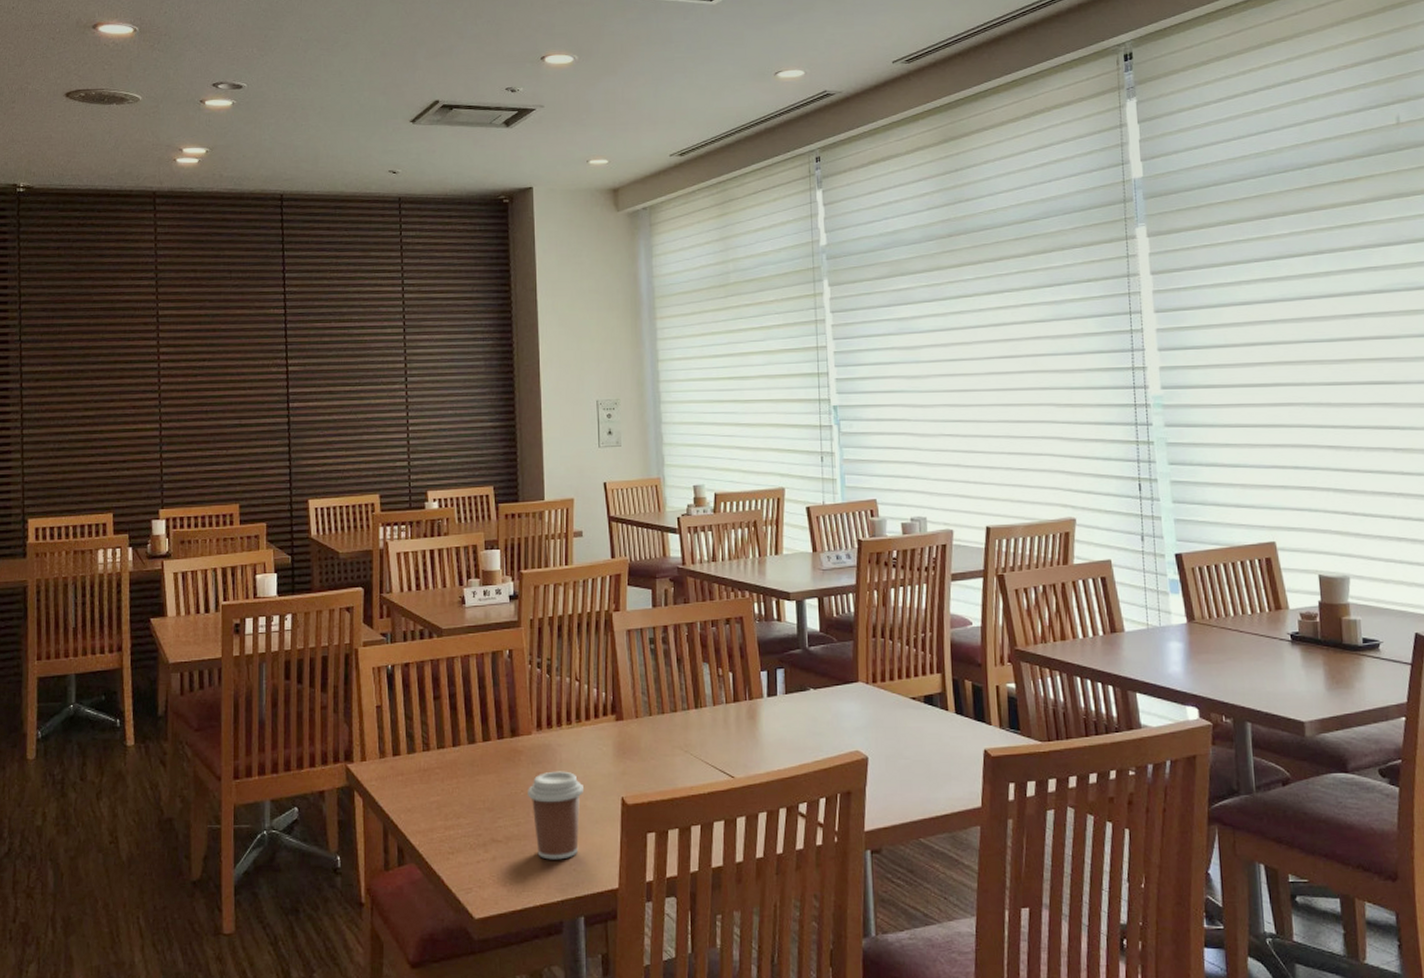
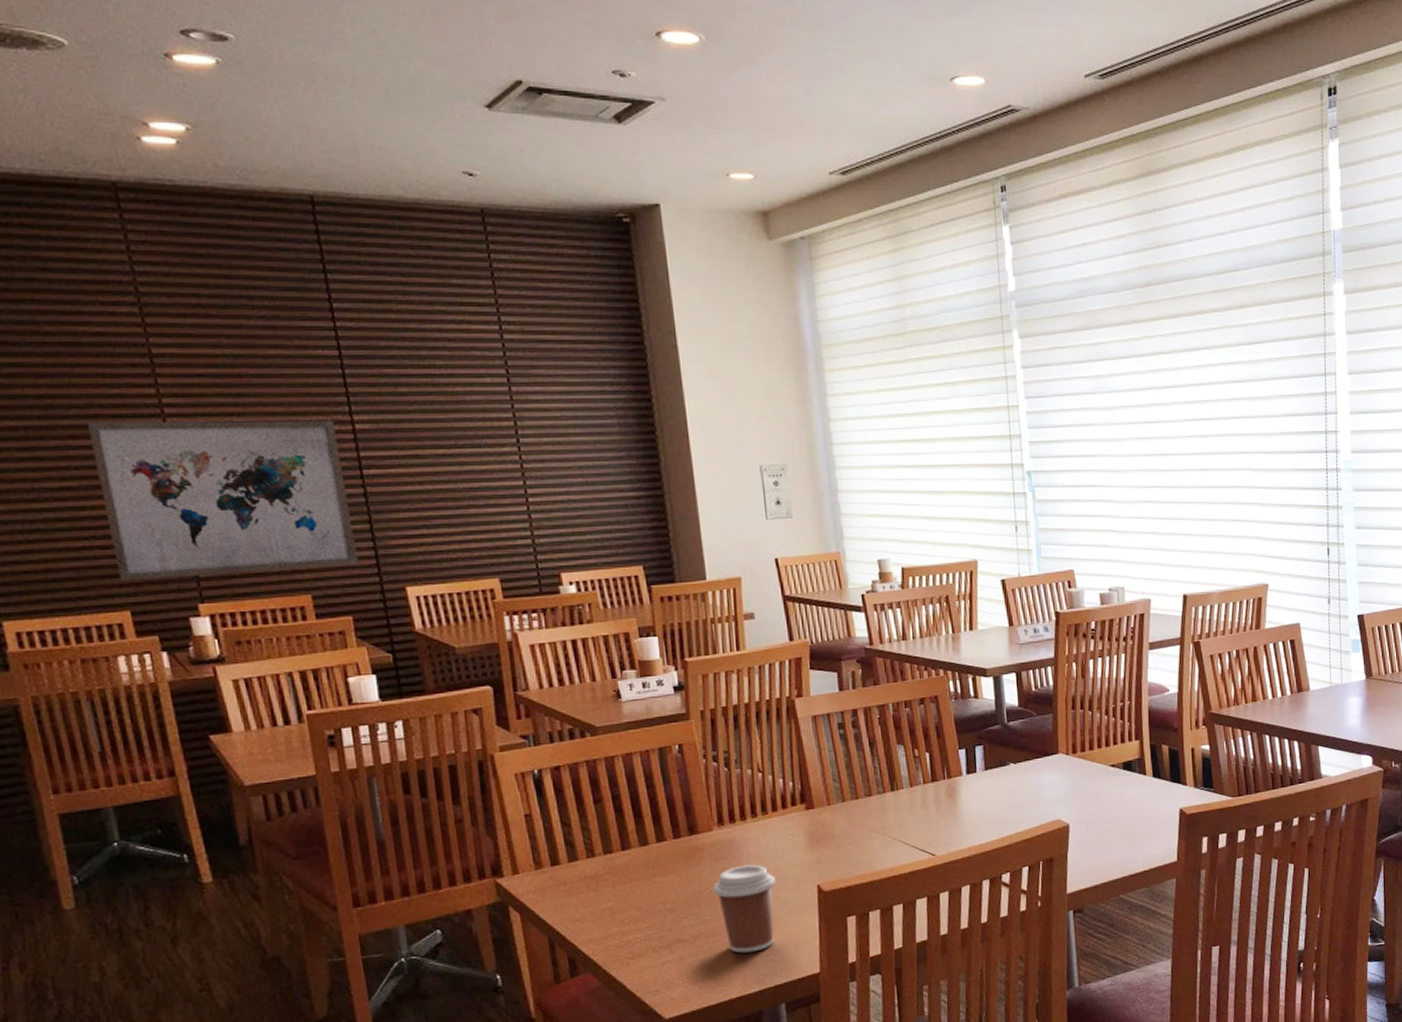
wall art: none [108,363,277,490] -> present [86,420,359,582]

